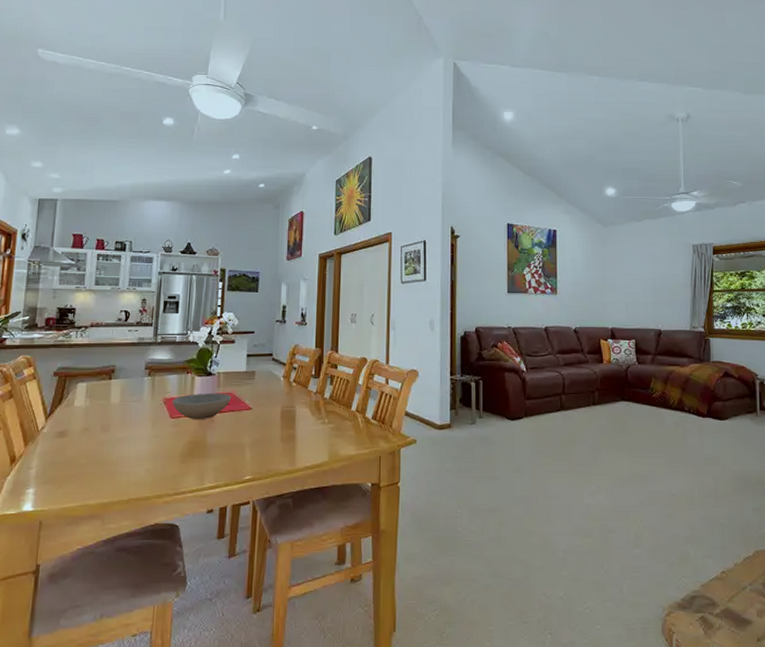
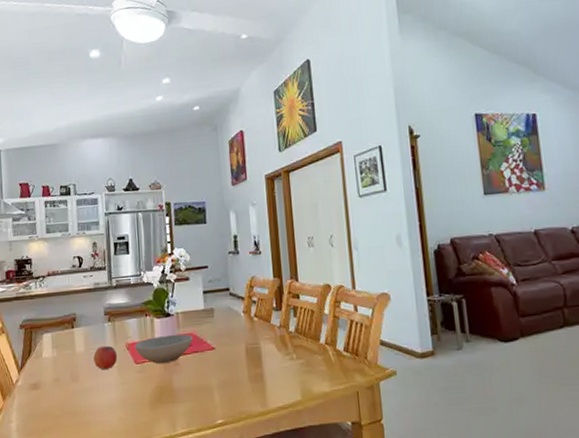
fruit: none [128,399,154,421] -> present [93,345,118,369]

